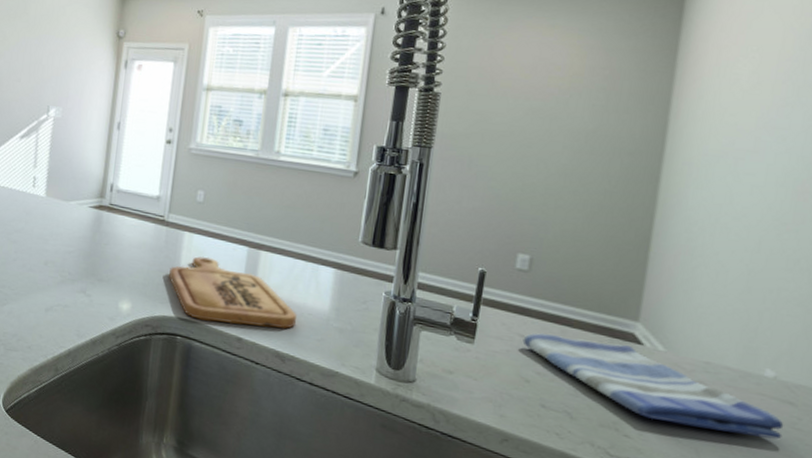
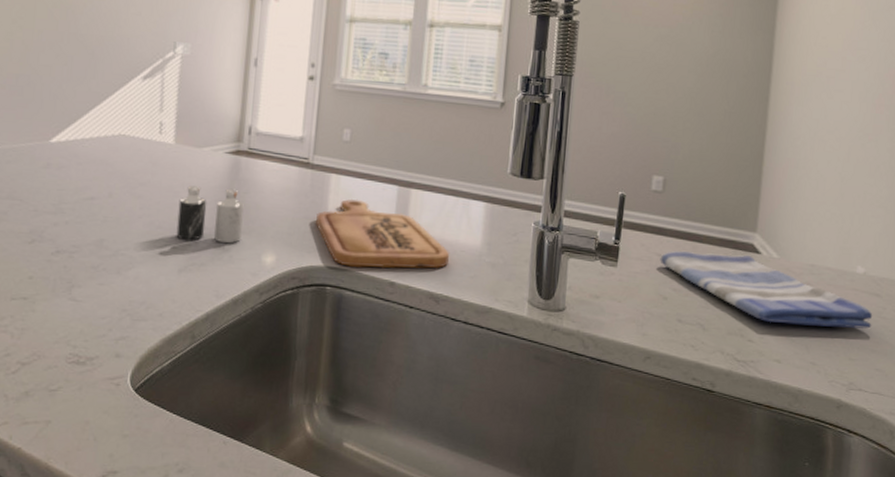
candle: none [44,235,104,289] -> present [176,186,244,243]

